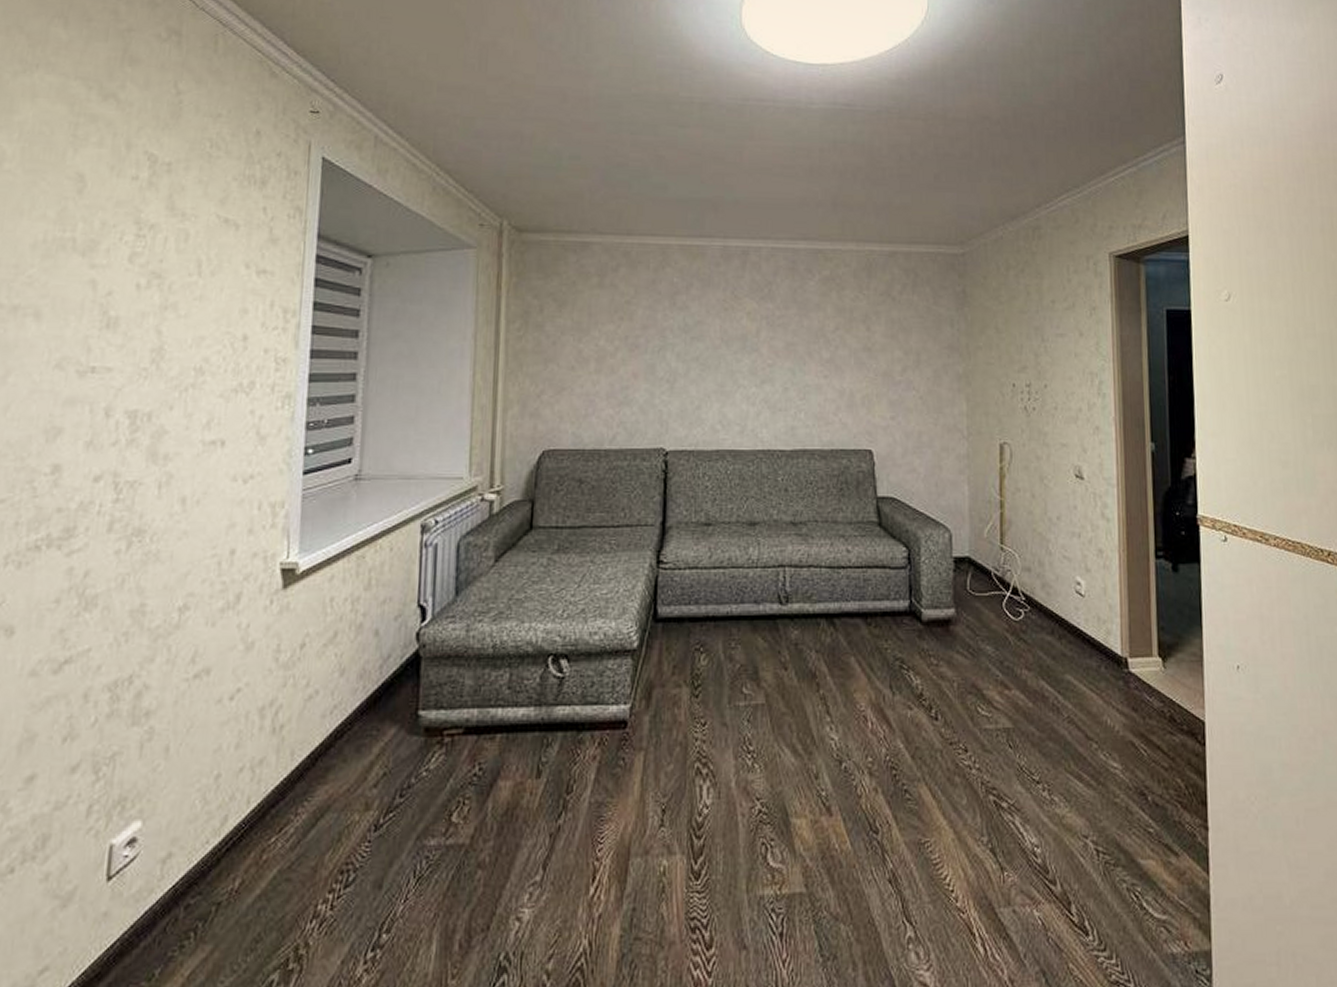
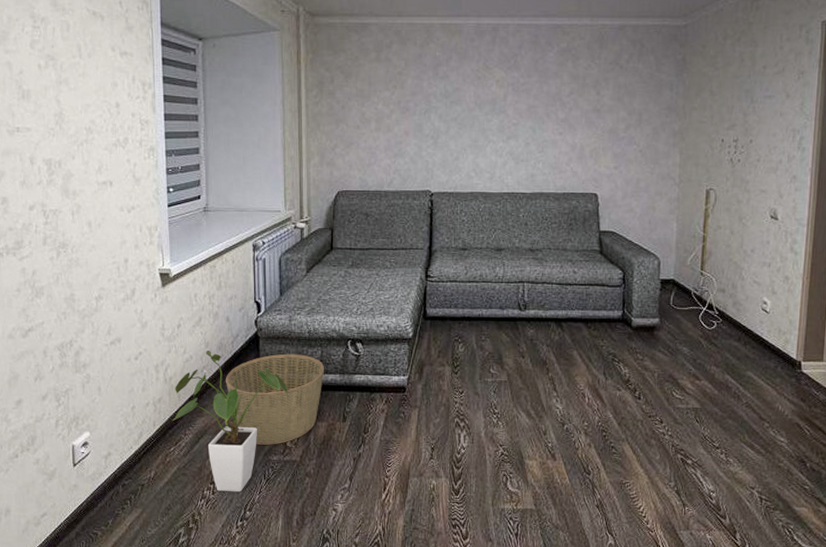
house plant: none [278,679,460,904] -> present [172,350,289,493]
basket: none [366,679,514,824] -> present [226,353,325,446]

